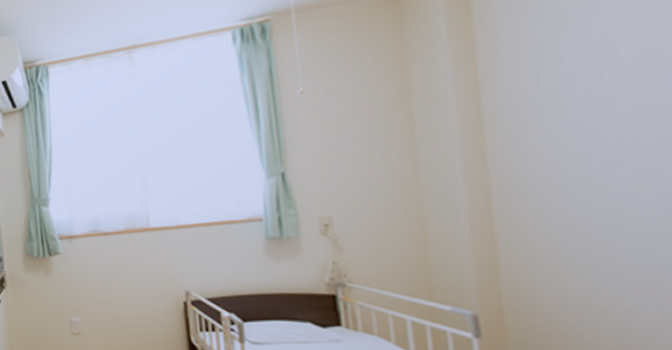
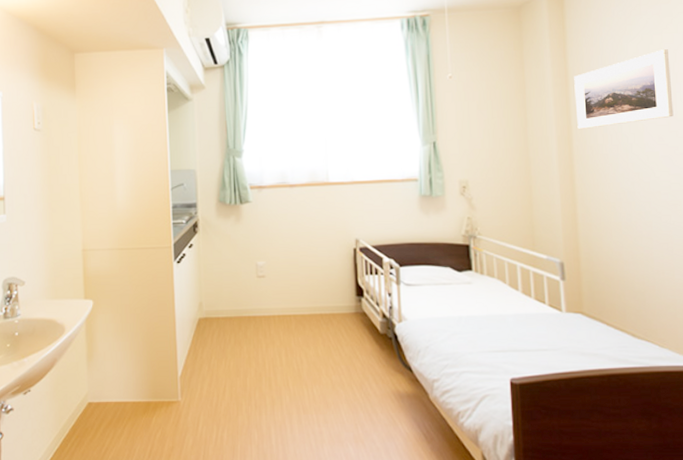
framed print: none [487,17,660,141] -> present [574,49,674,129]

